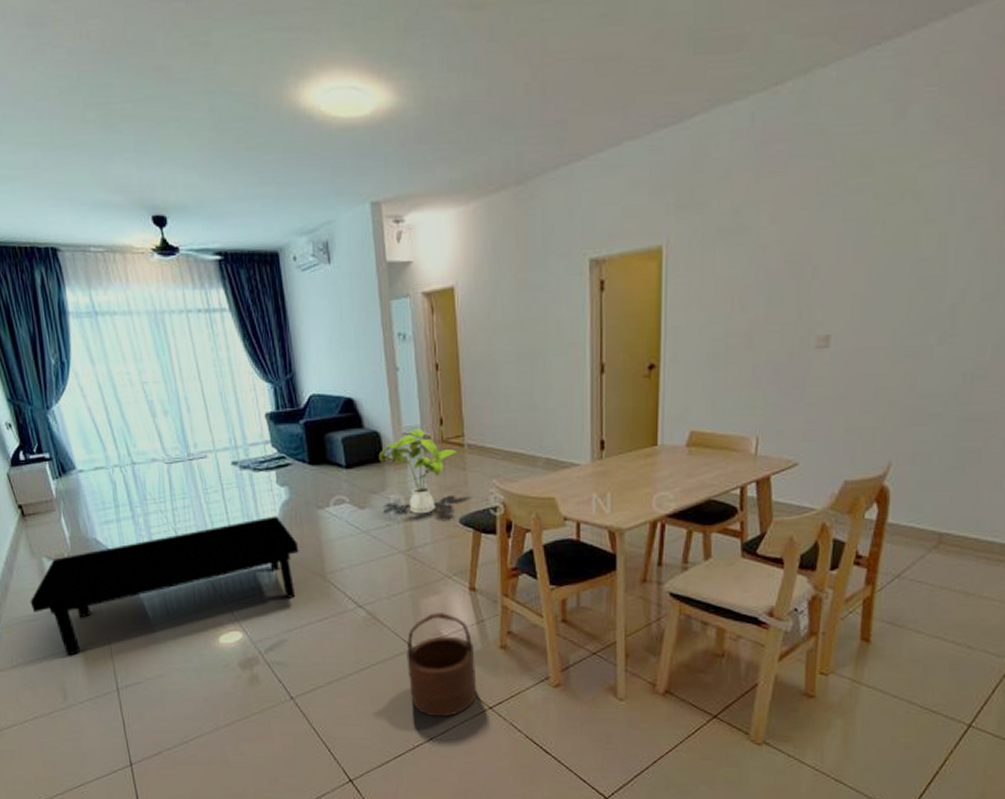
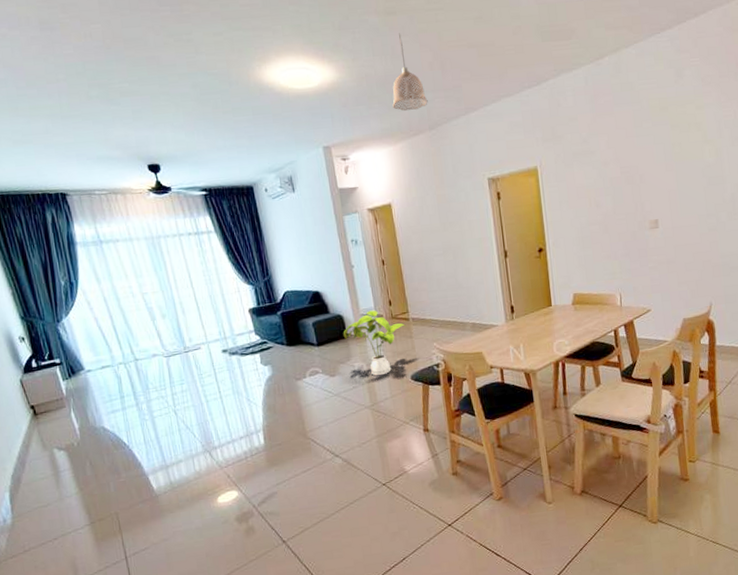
coffee table: present [30,516,299,656] -> none [41,390,283,534]
wooden bucket: present [406,613,477,717] -> none [378,452,438,540]
pendant lamp: none [468,37,518,155] -> present [392,33,428,111]

